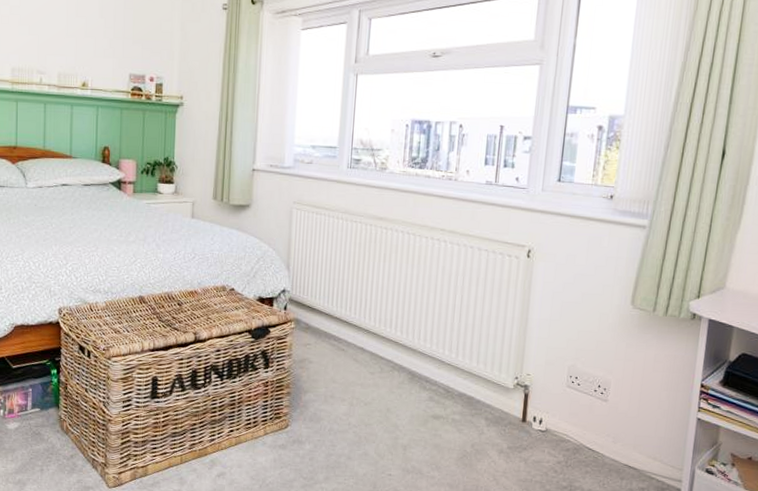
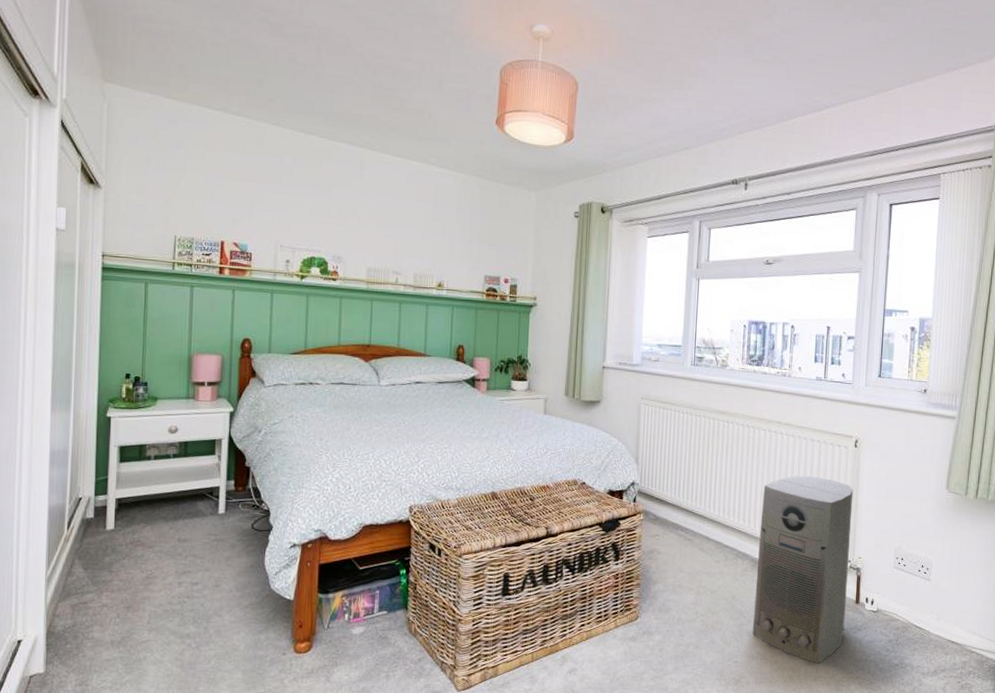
air purifier: none [408,286,524,482] -> present [752,475,854,664]

